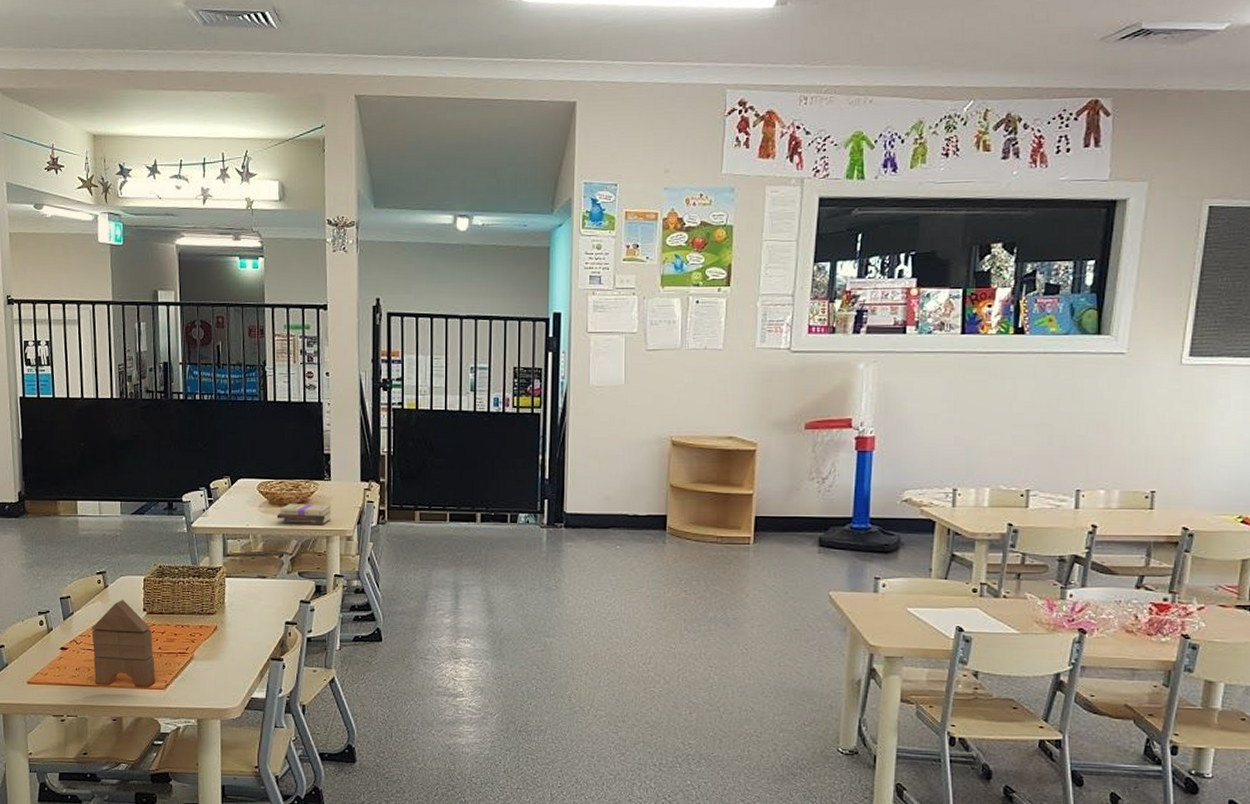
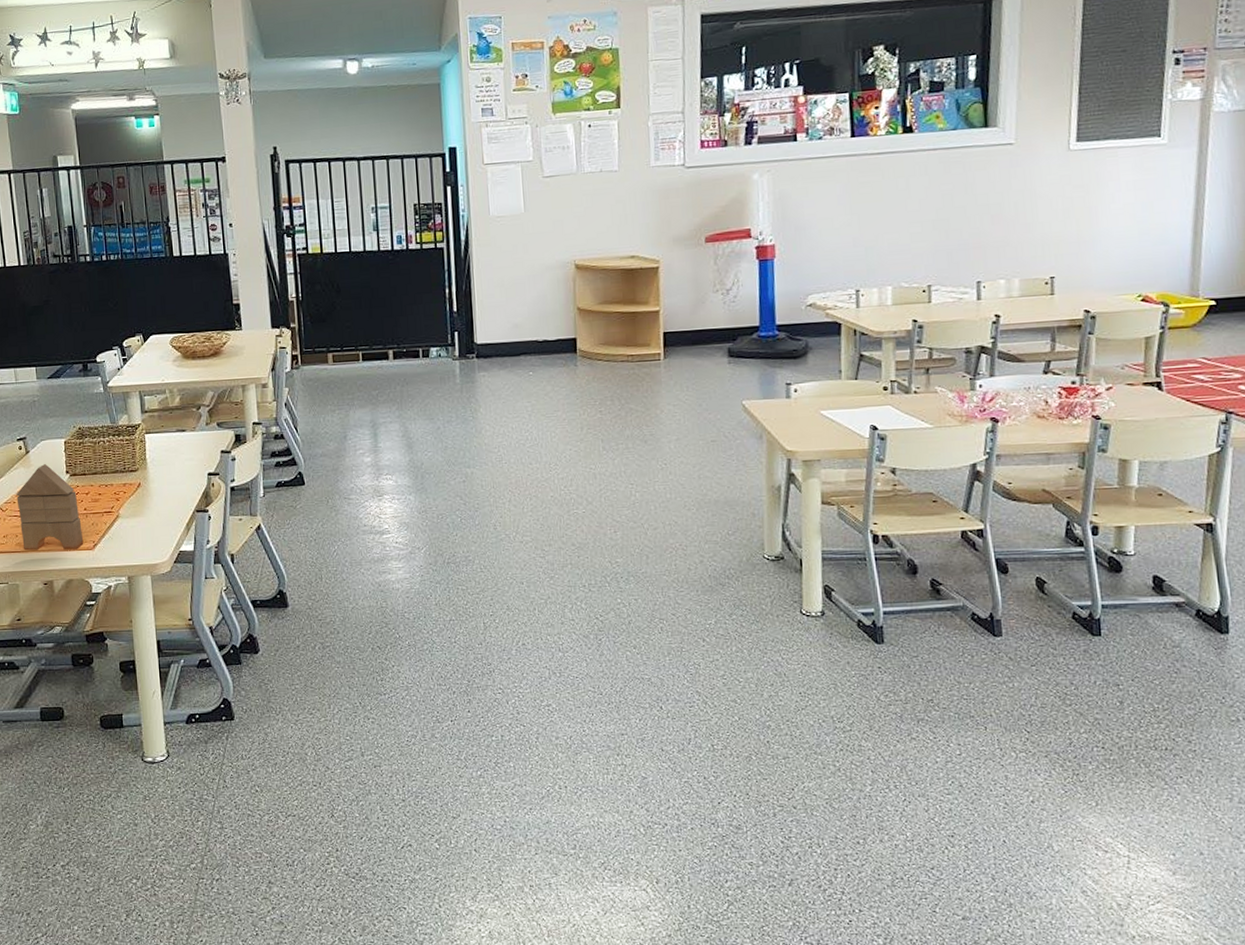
books: present [276,504,332,525] -> none [191,354,245,376]

